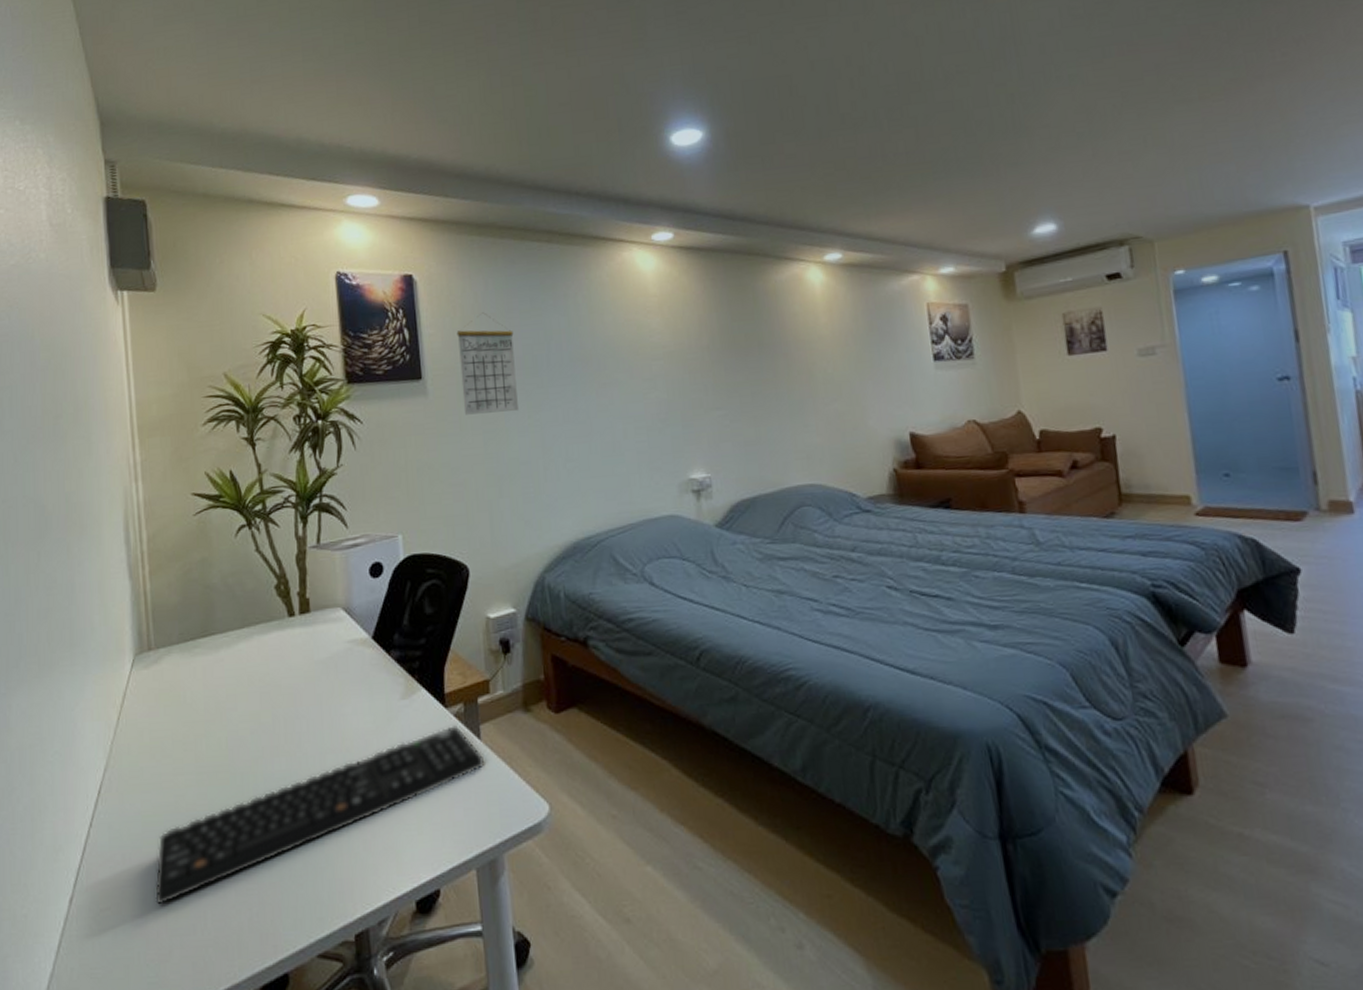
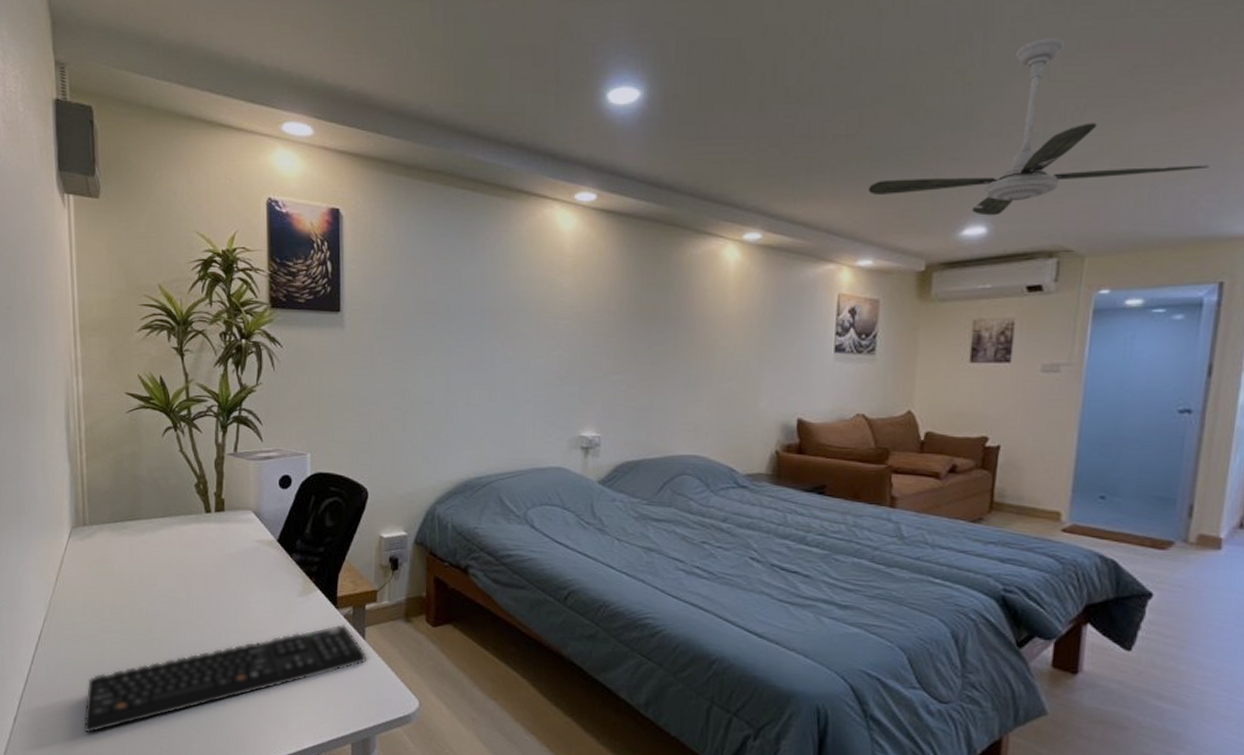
calendar: present [456,312,518,415] -> none [376,254,430,353]
ceiling fan: none [937,46,1247,213] -> present [869,37,1210,216]

